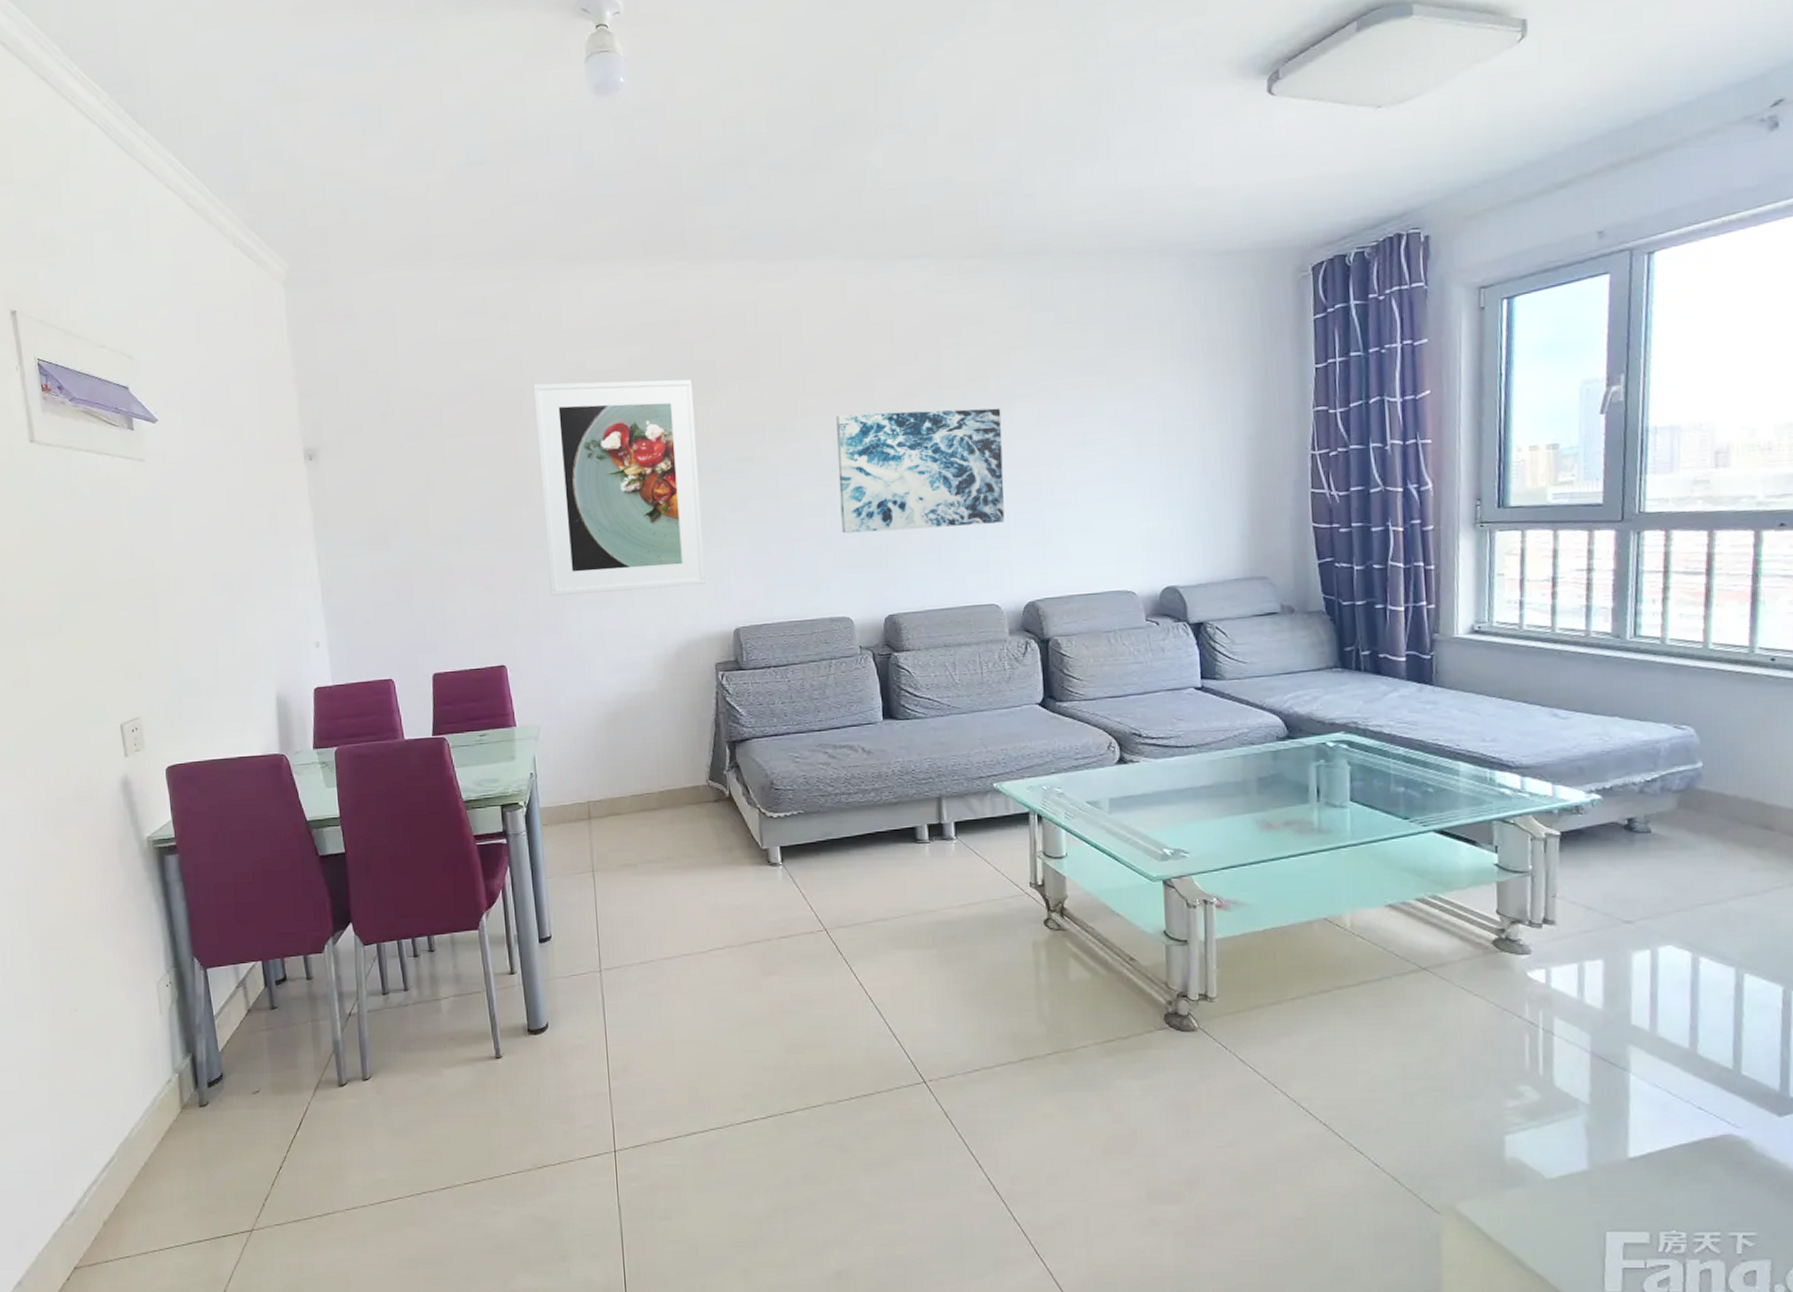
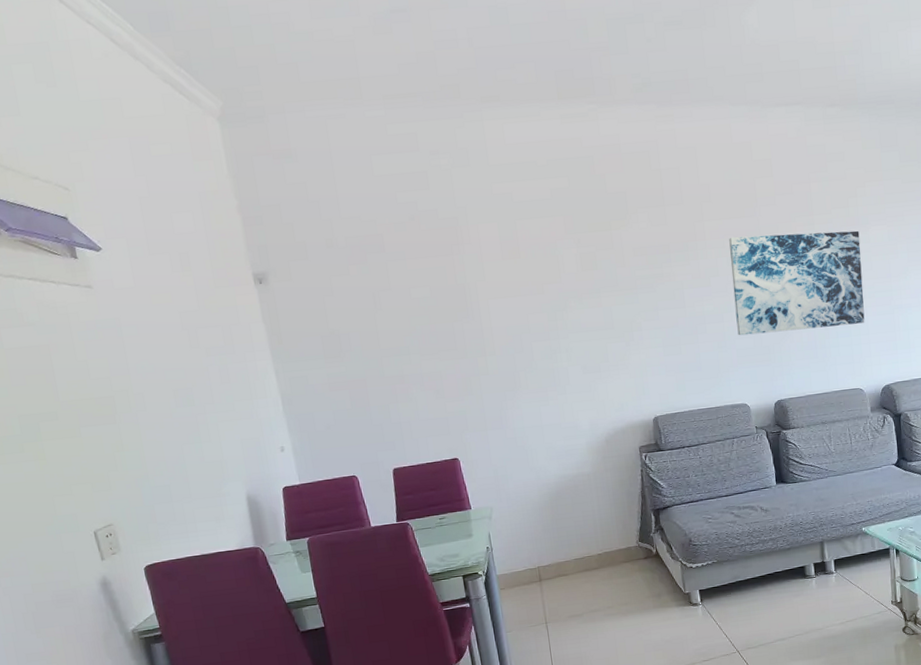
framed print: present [533,379,706,597] -> none [466,207,628,398]

